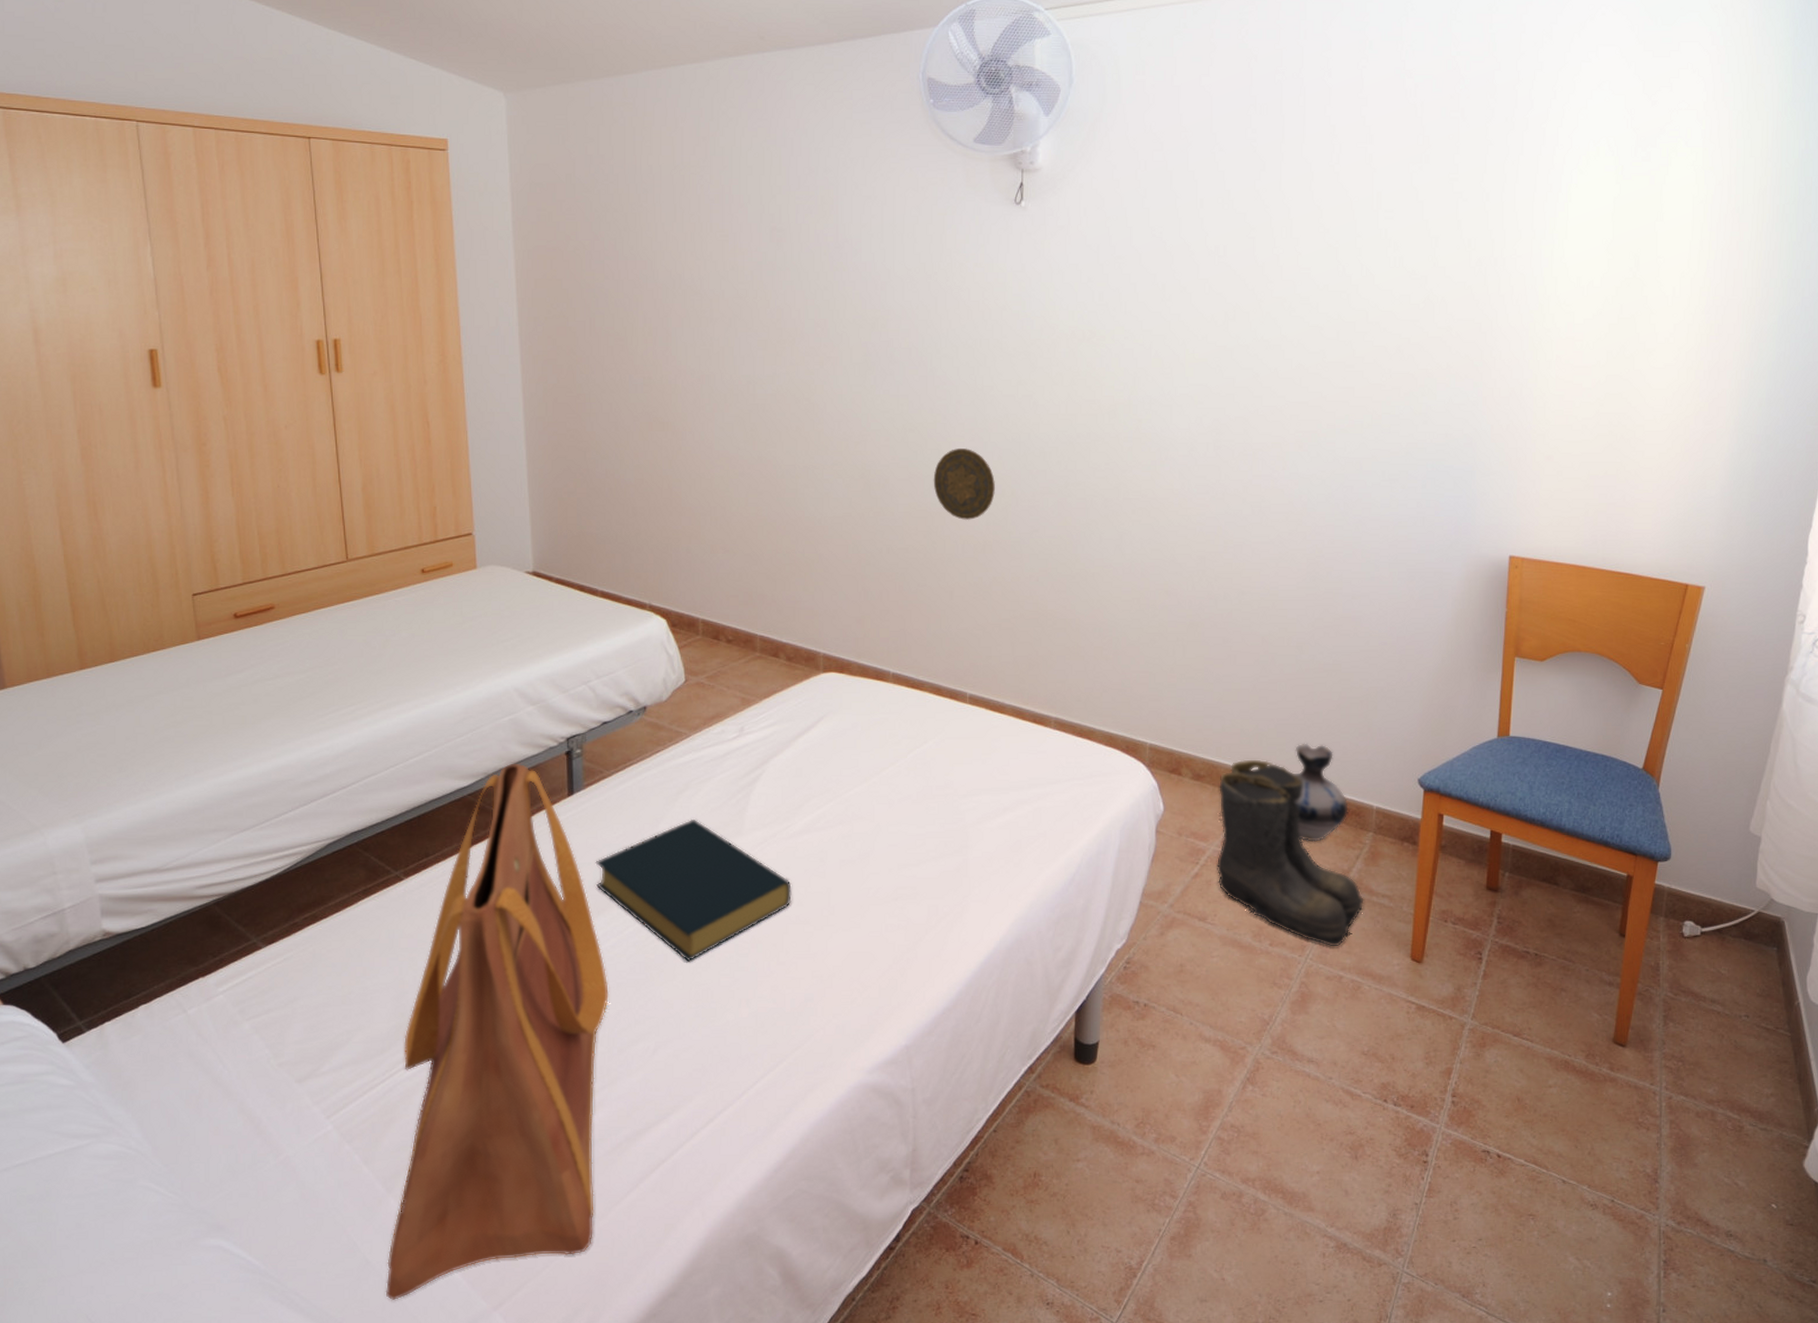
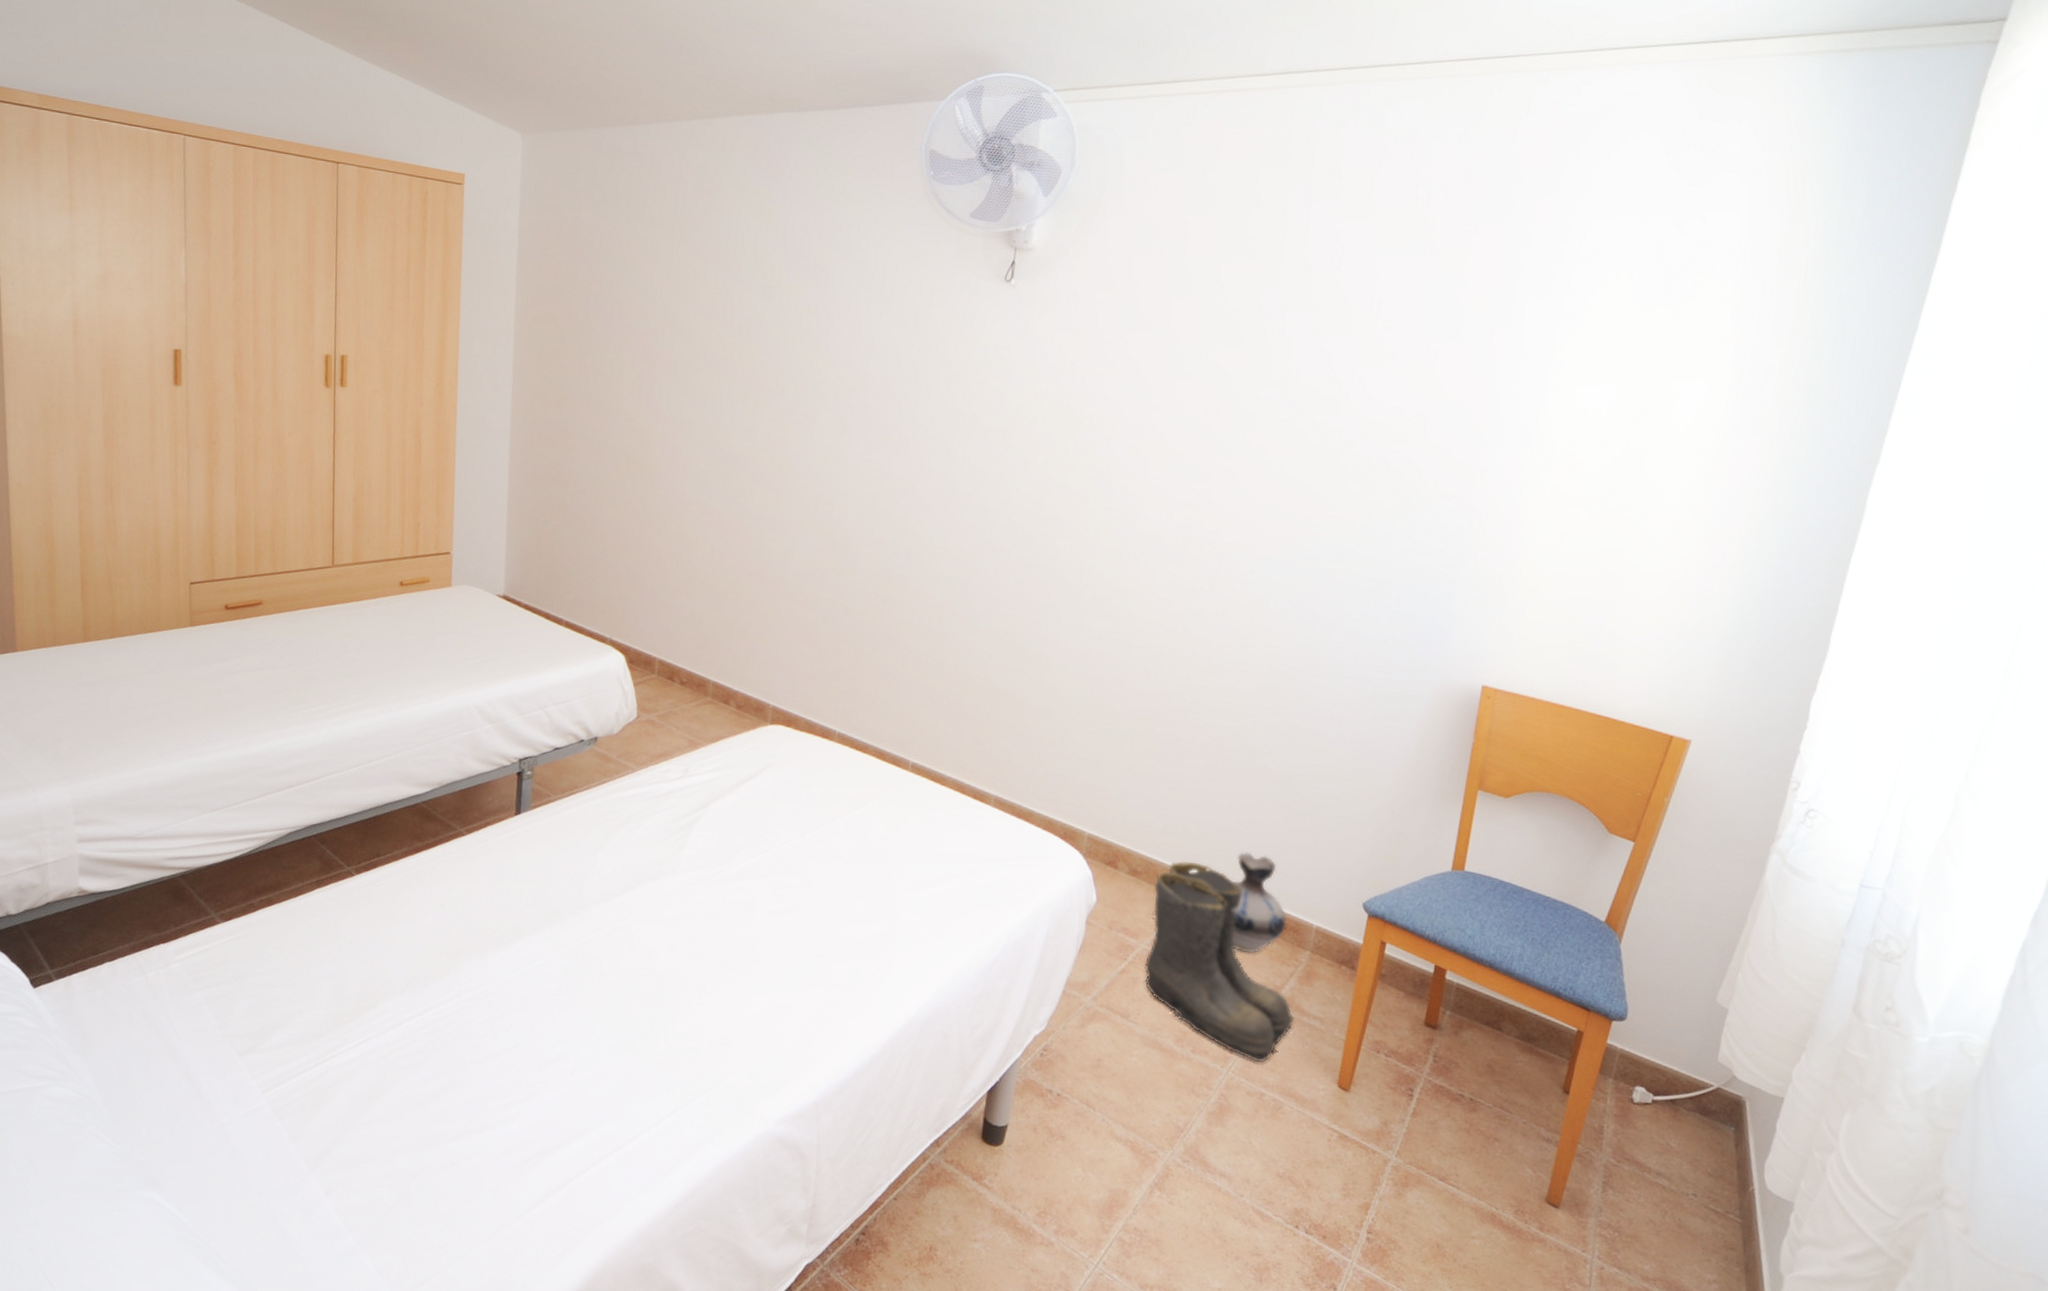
tote bag: present [385,763,609,1301] -> none [299,777,535,1277]
hardback book: present [595,818,792,962] -> none [533,851,720,991]
decorative plate: present [933,449,995,520] -> none [896,518,958,590]

